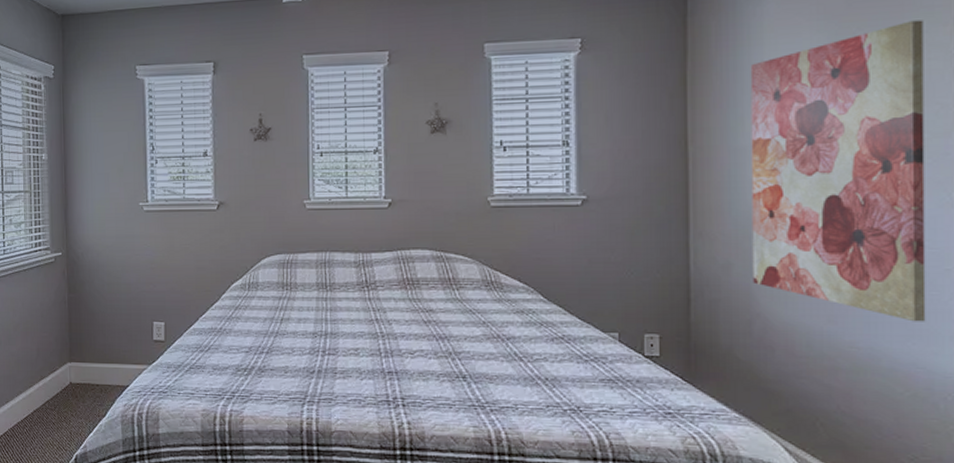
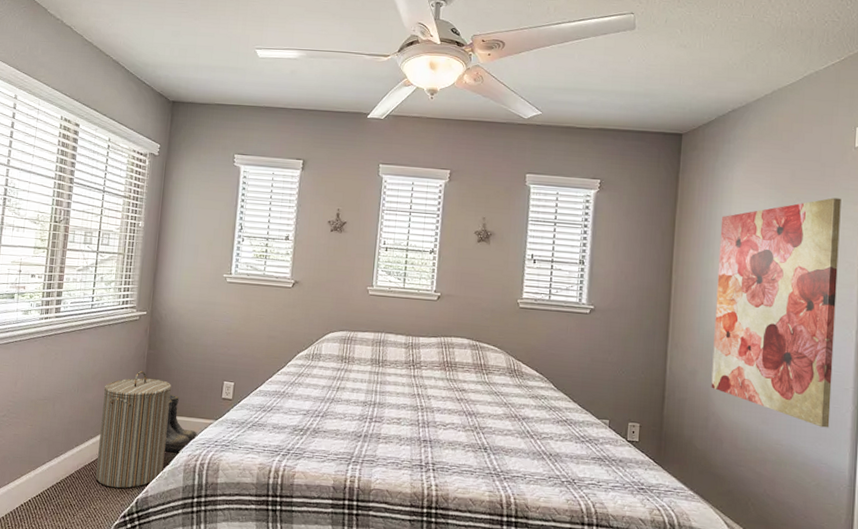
laundry hamper: none [27,316,100,445] -> present [96,370,171,488]
boots: none [96,341,132,403] -> present [164,395,198,453]

